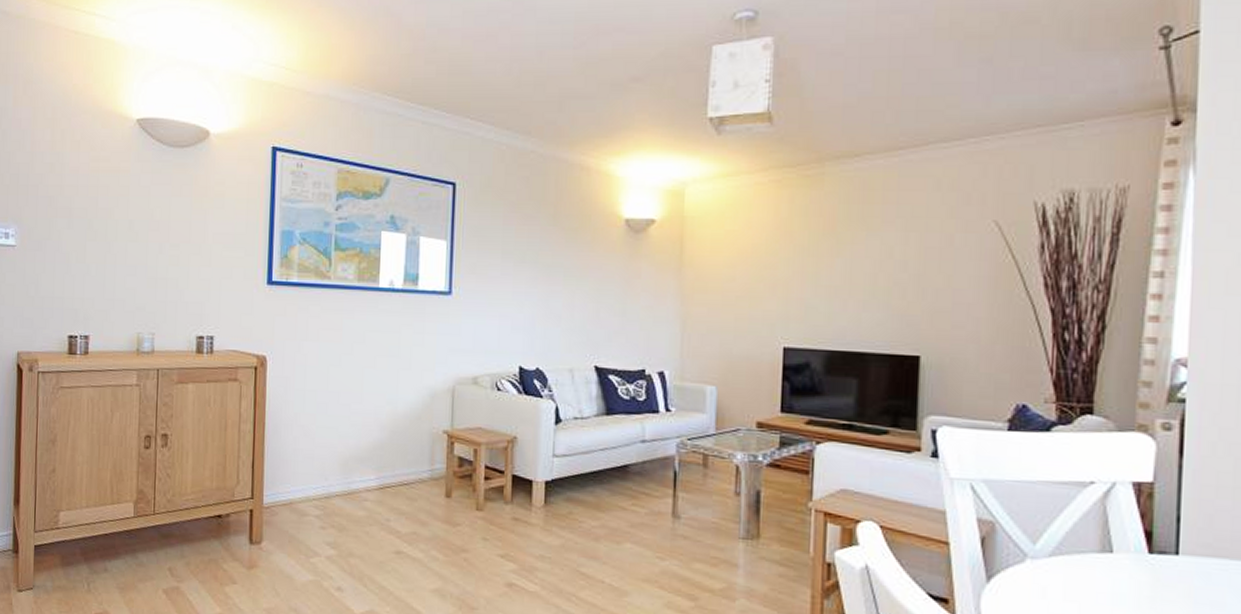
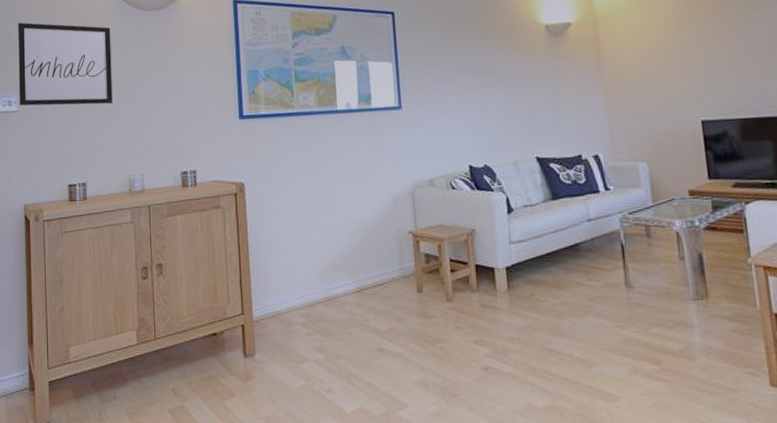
wall art: none [17,143,128,251] -> present [18,22,113,106]

